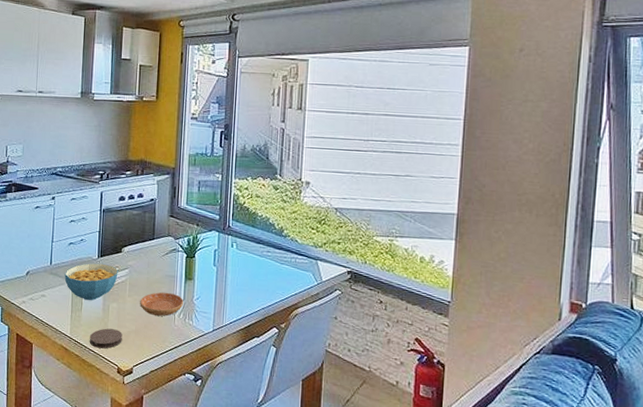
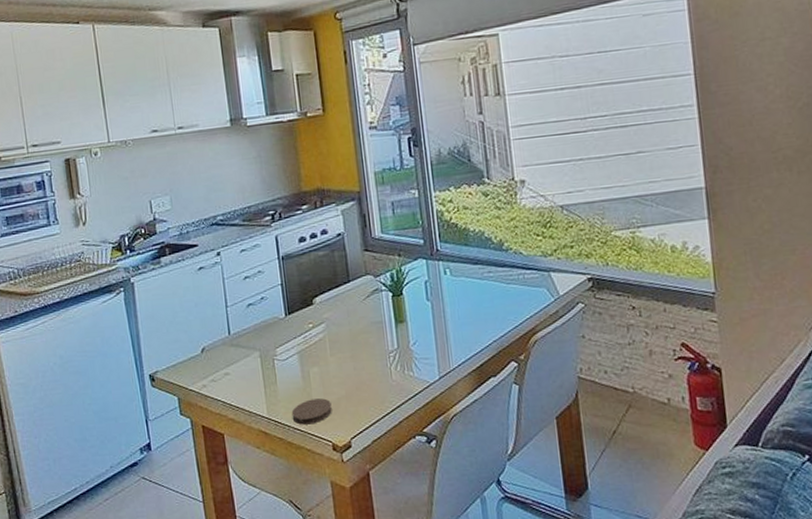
cereal bowl: present [64,263,118,300] -> none [248,322,314,369]
saucer: present [140,291,184,316] -> none [345,342,399,373]

